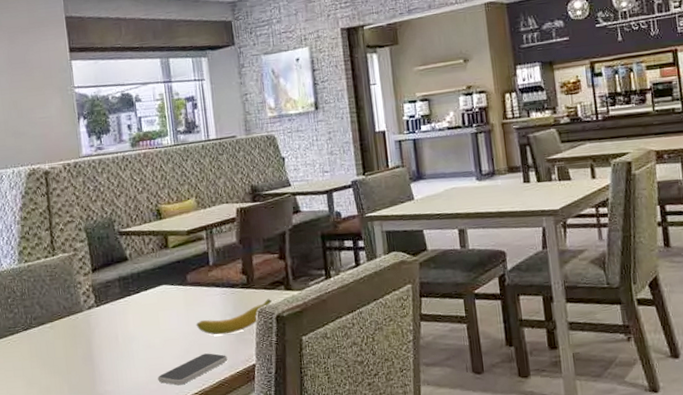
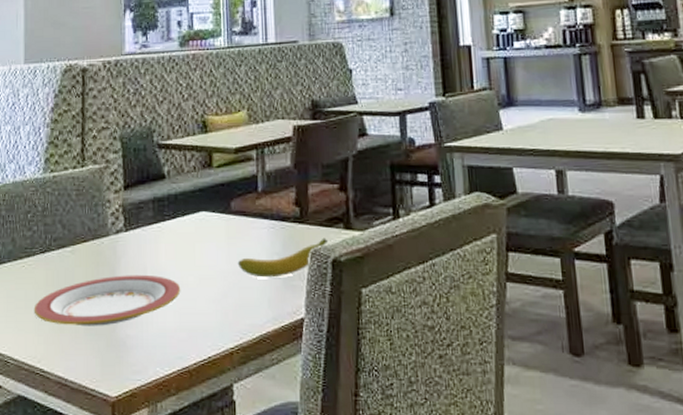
plate: none [22,340,149,388] -> present [33,274,181,327]
smartphone: present [158,353,228,386] -> none [188,299,272,337]

